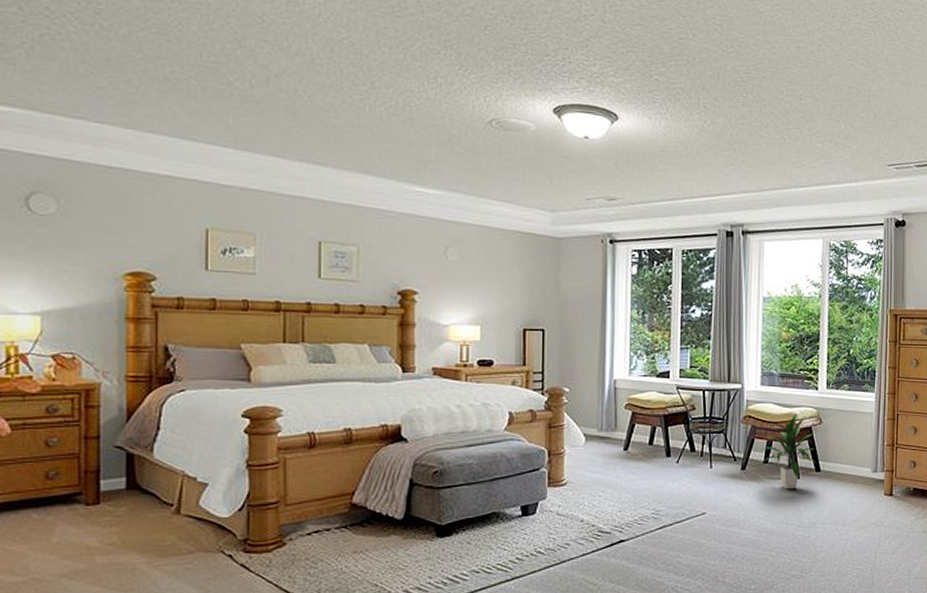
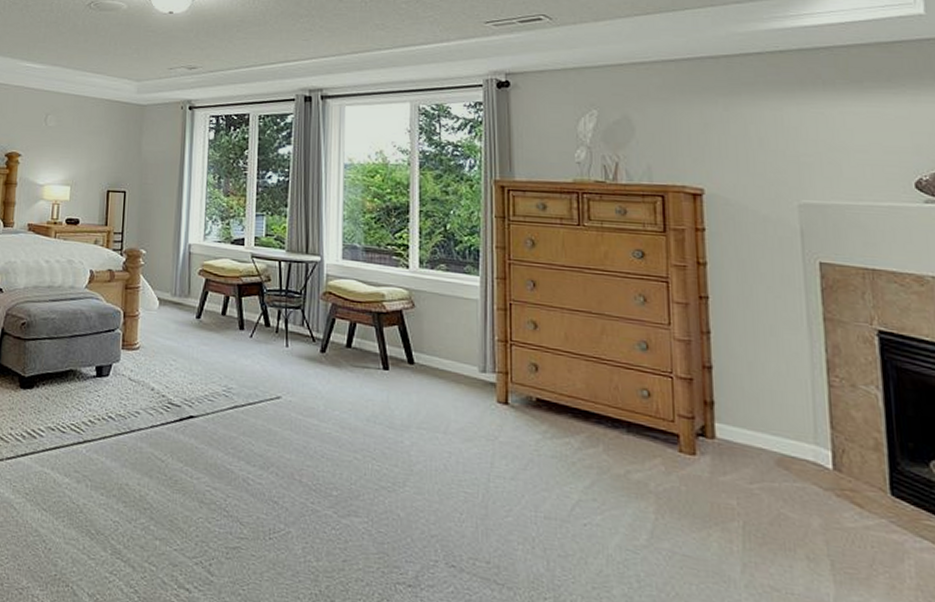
indoor plant: present [761,414,815,490] -> none [343,294,406,382]

